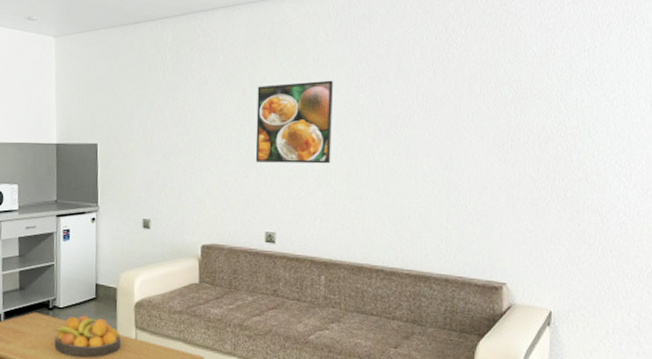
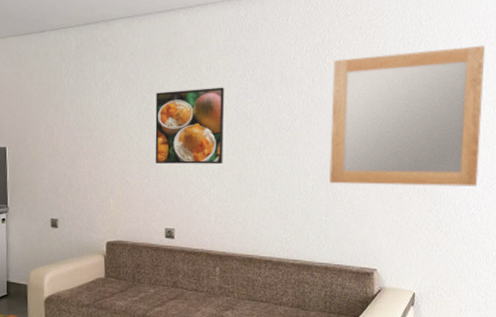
home mirror: none [451,32,640,193] -> present [328,45,485,187]

